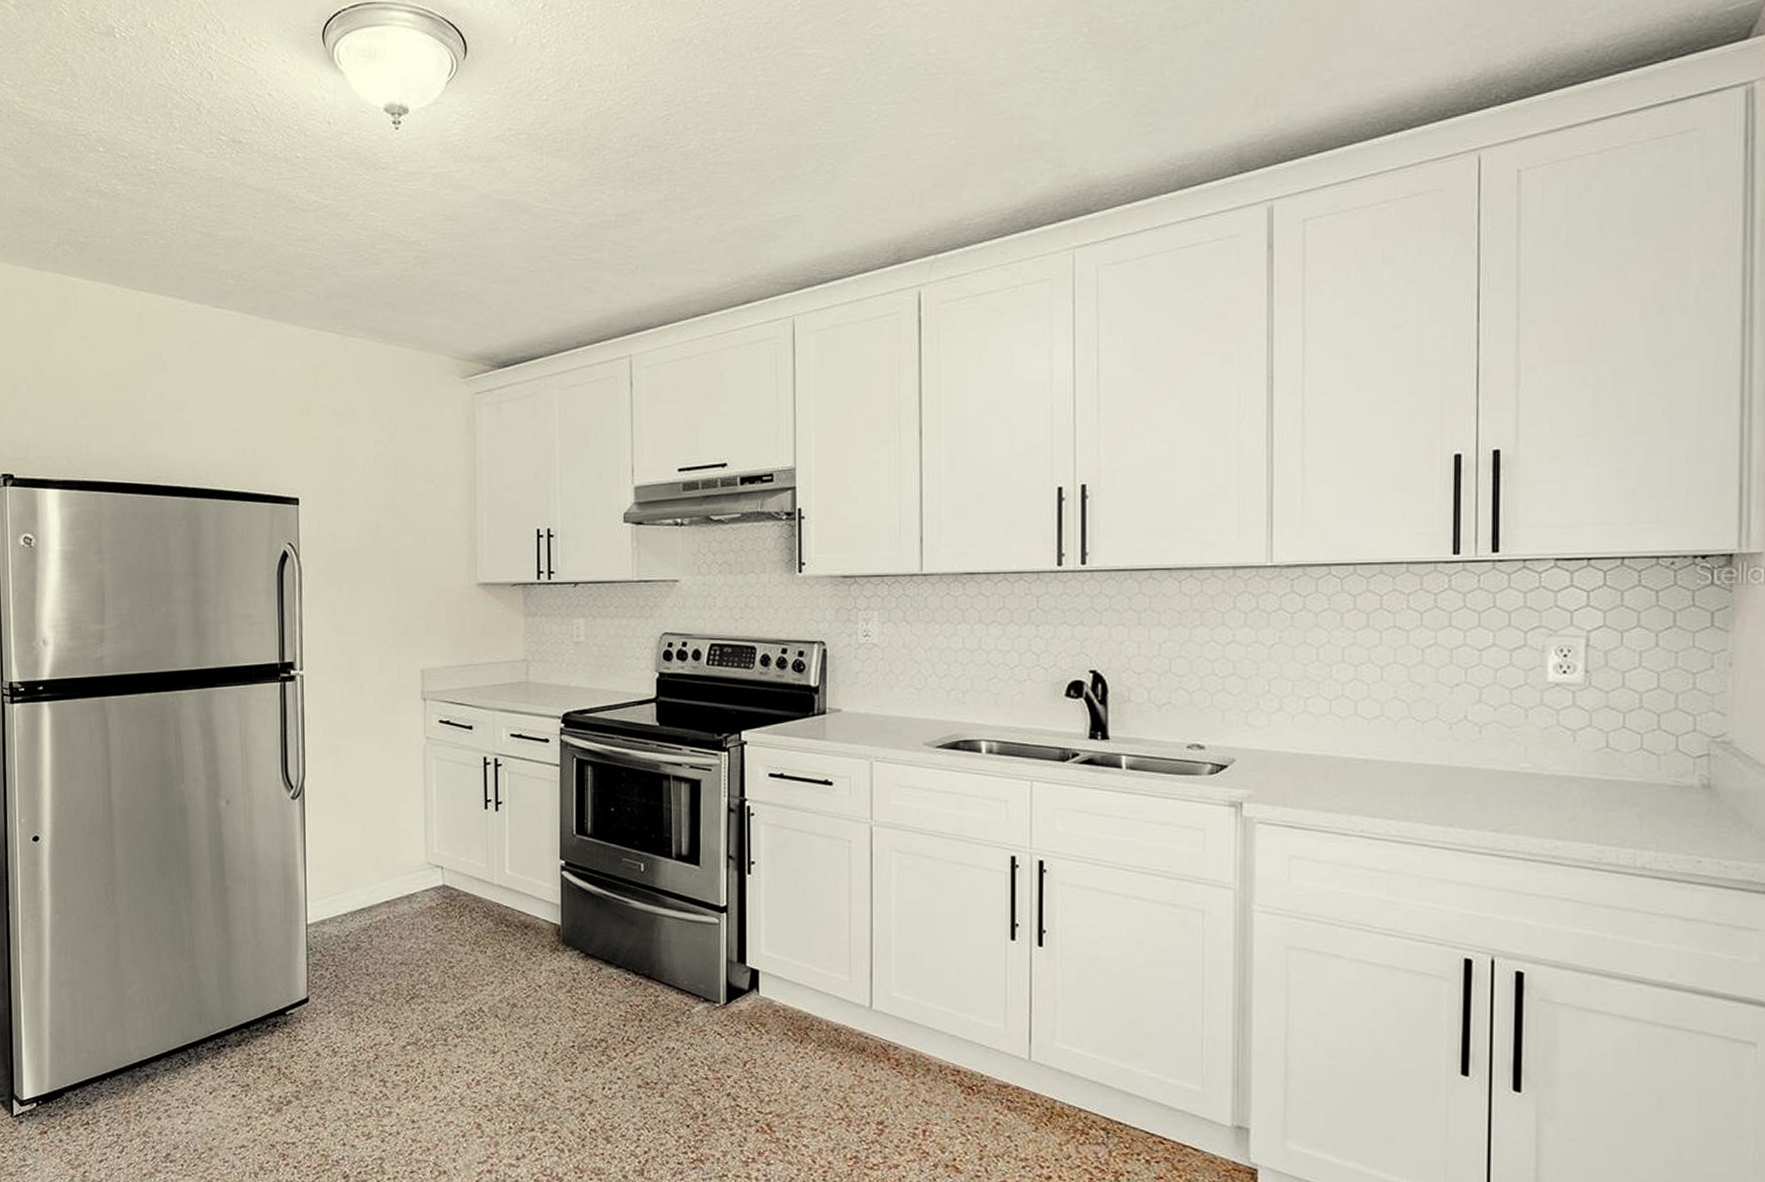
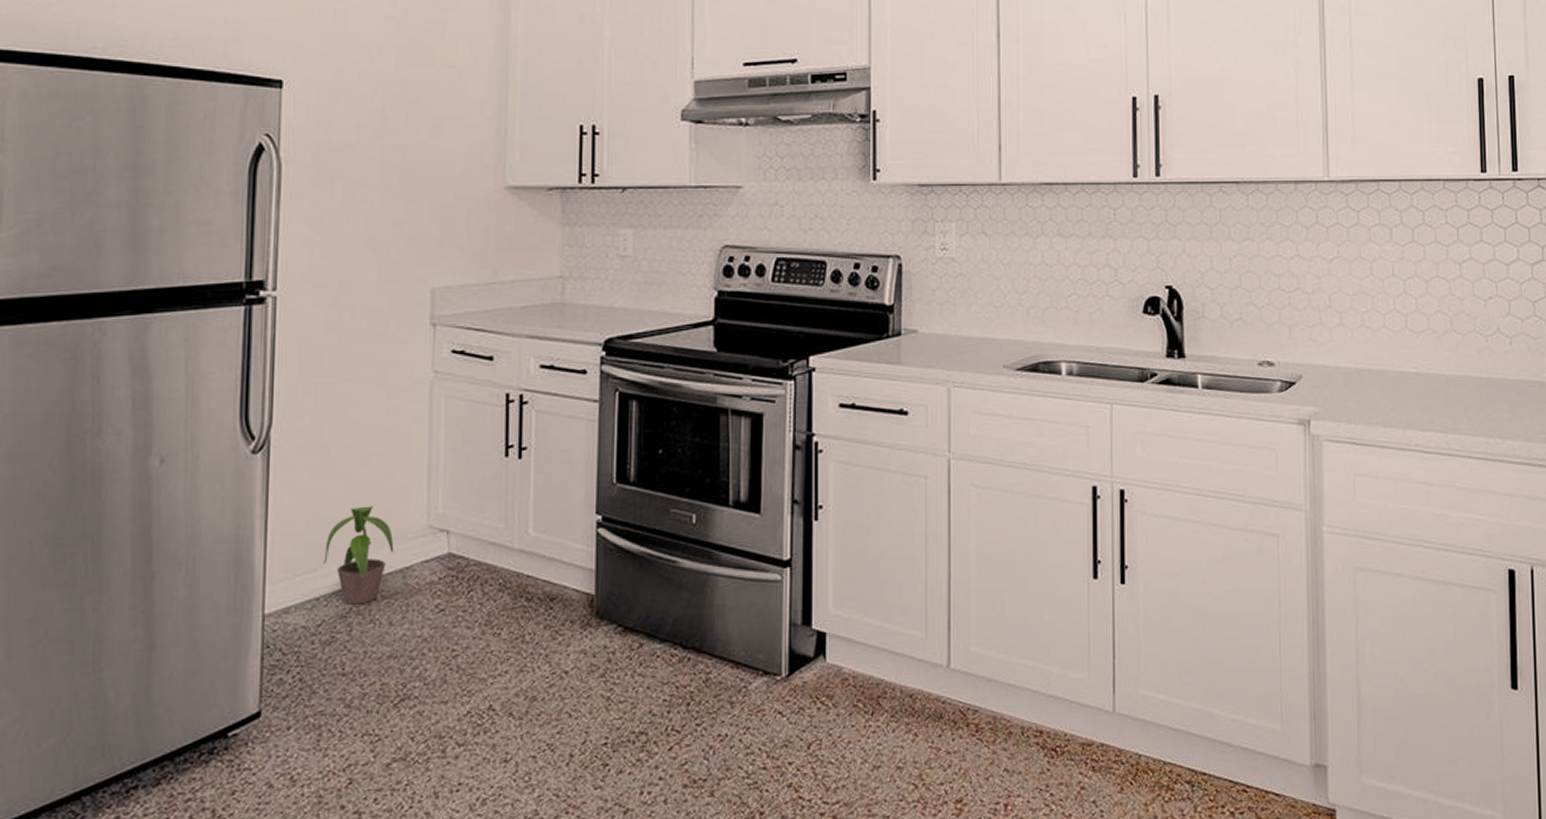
potted plant: none [348,844,401,921] -> present [323,506,394,605]

